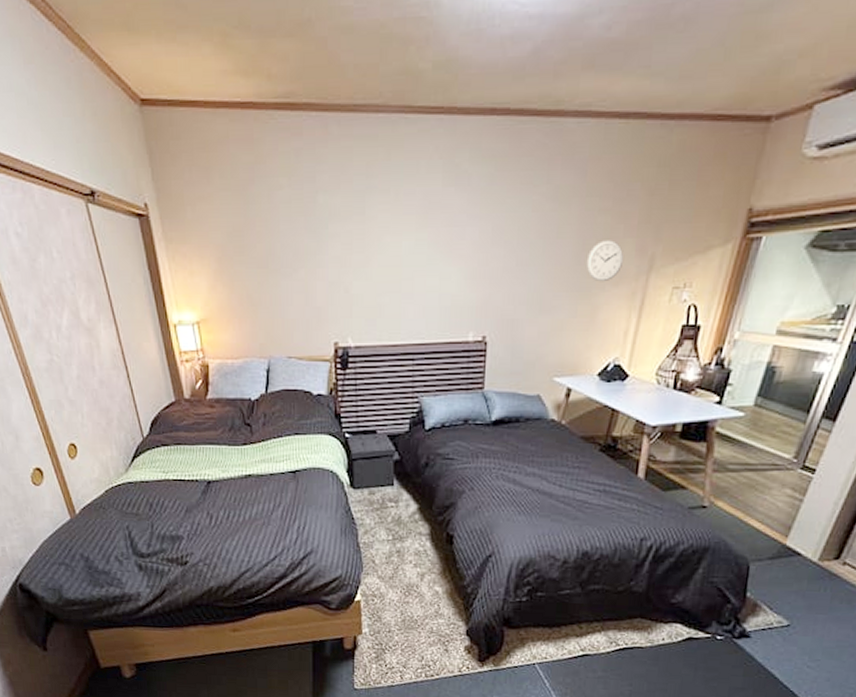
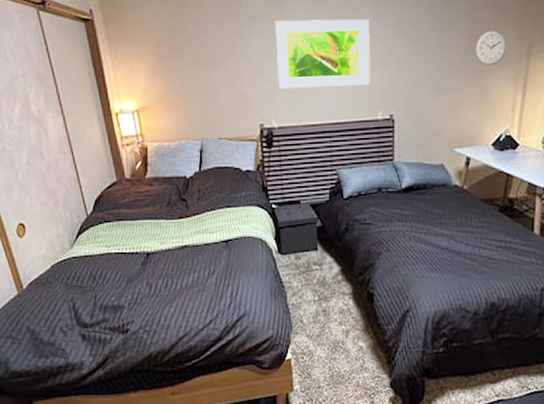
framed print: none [354,221,465,303] -> present [275,19,370,89]

